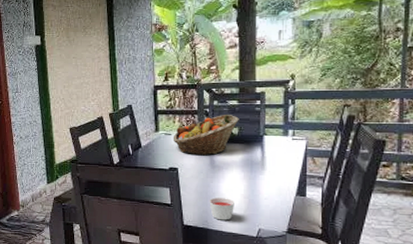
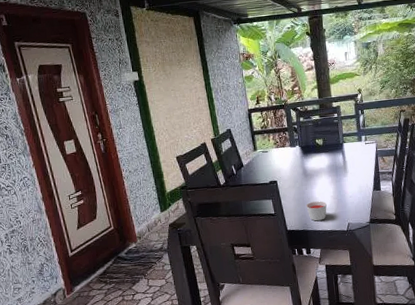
fruit basket: present [173,114,239,156] -> none [269,128,322,168]

